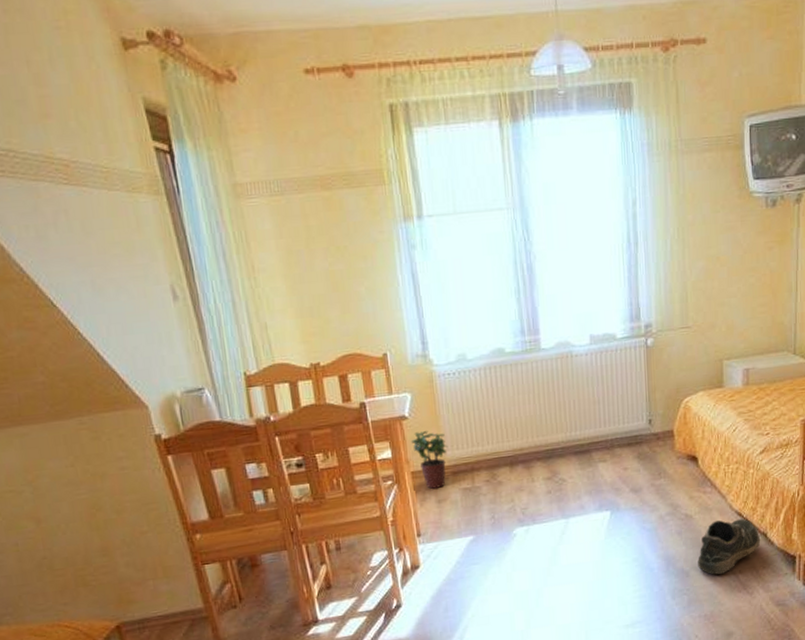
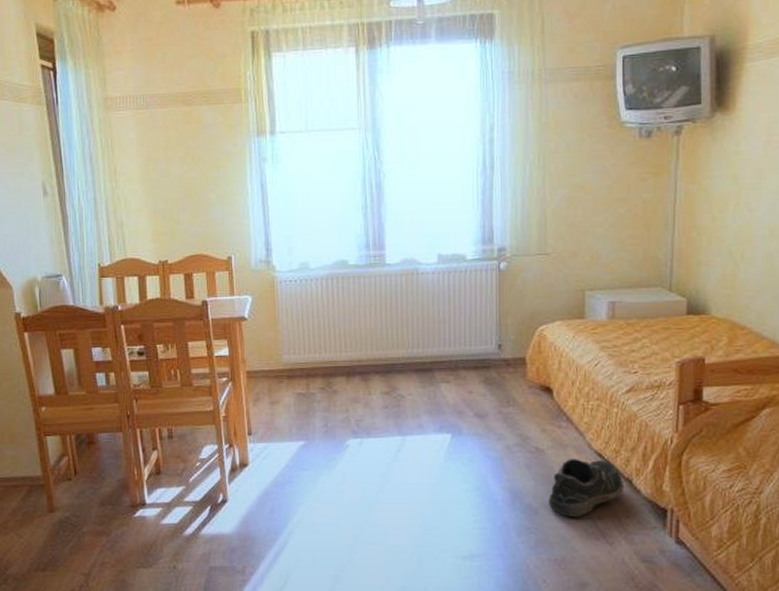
potted plant: present [411,431,448,489] -> none [248,333,285,390]

